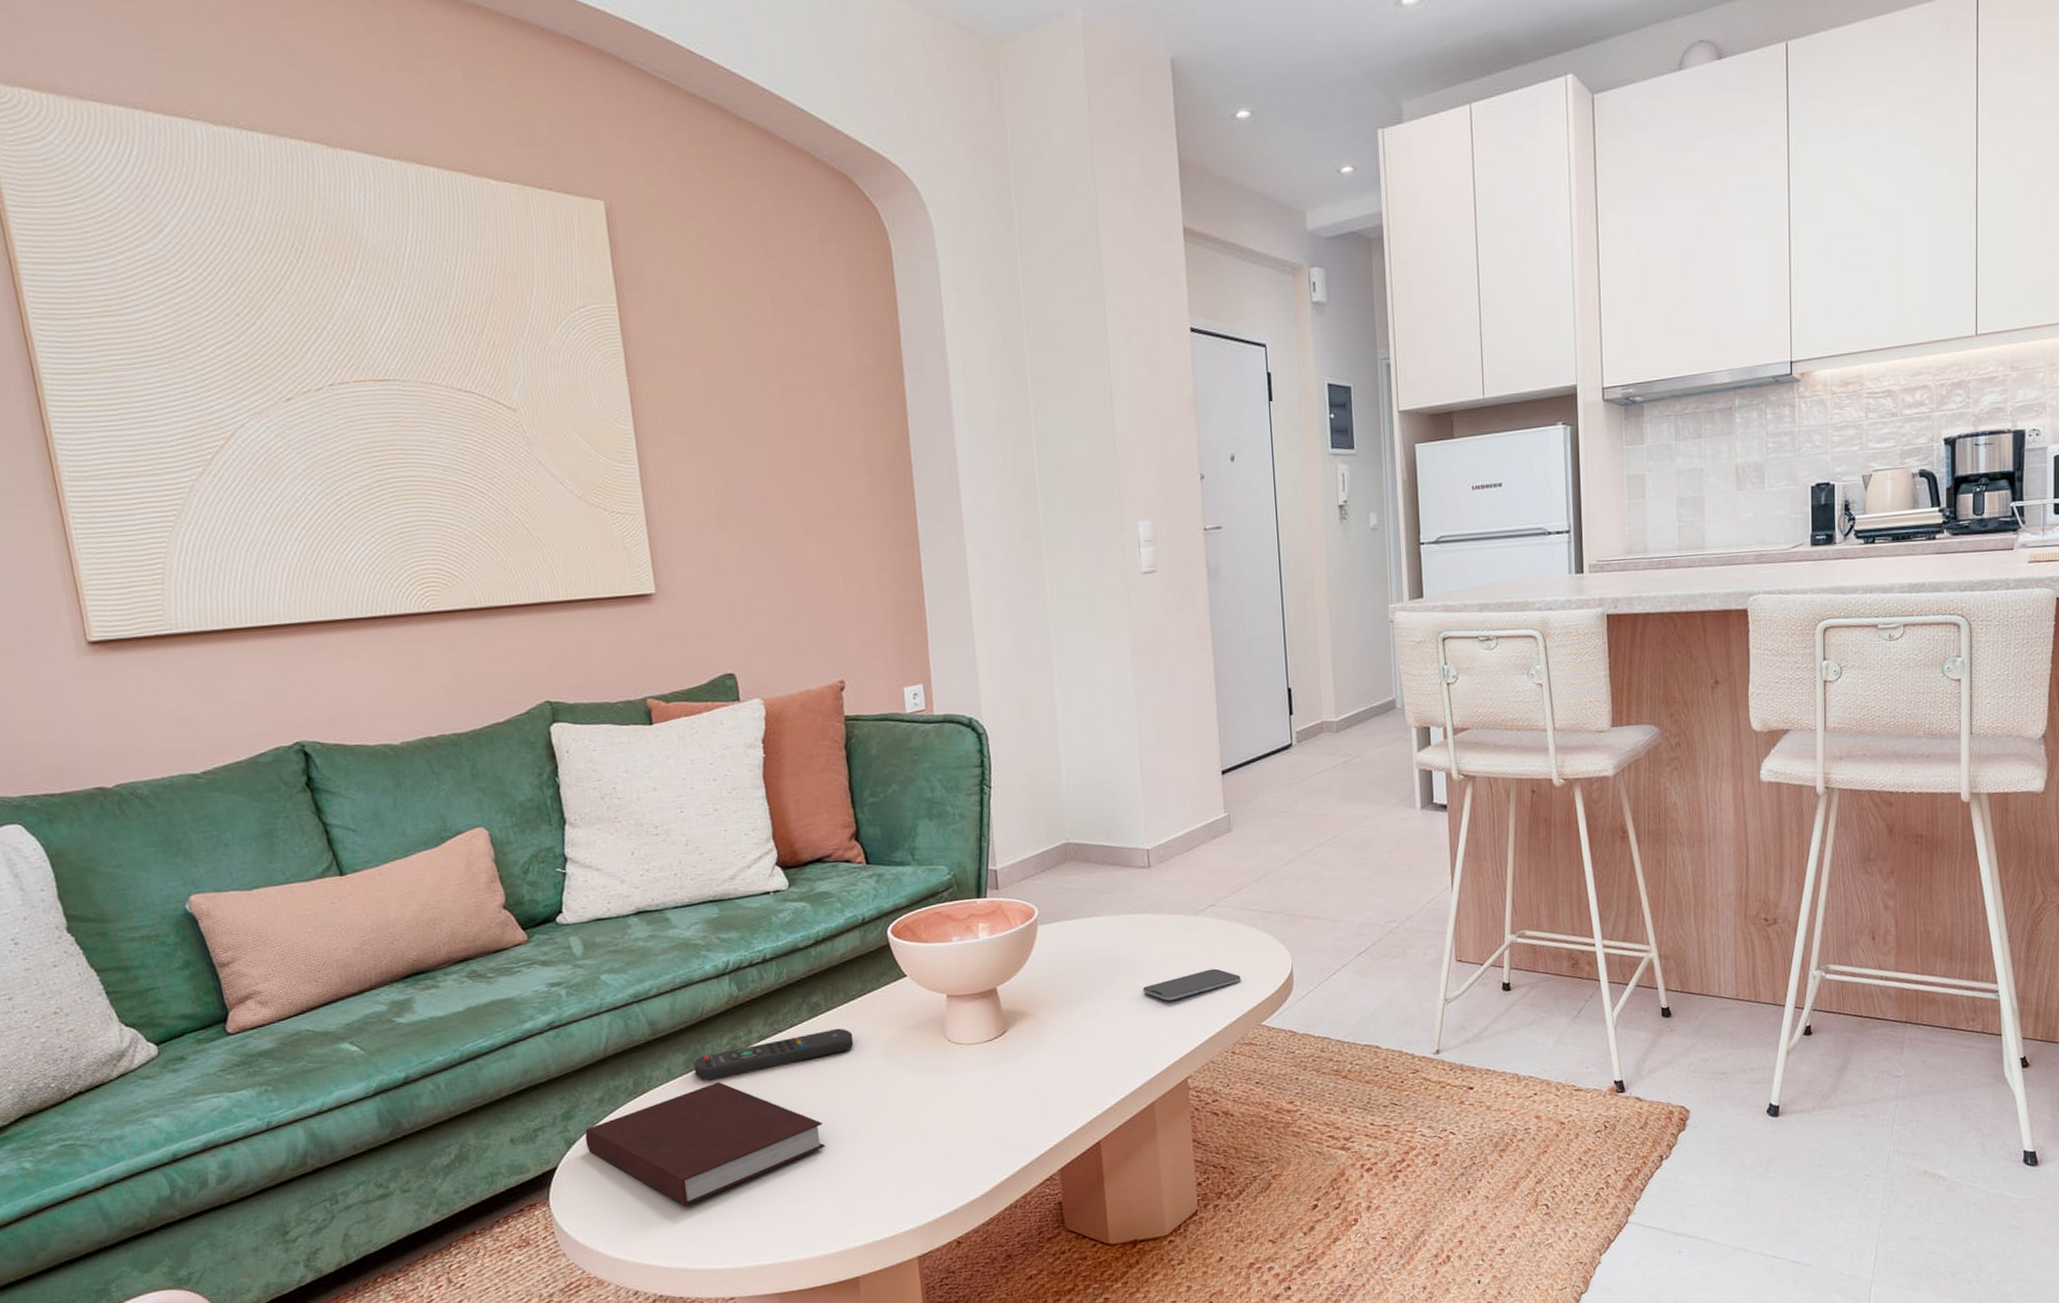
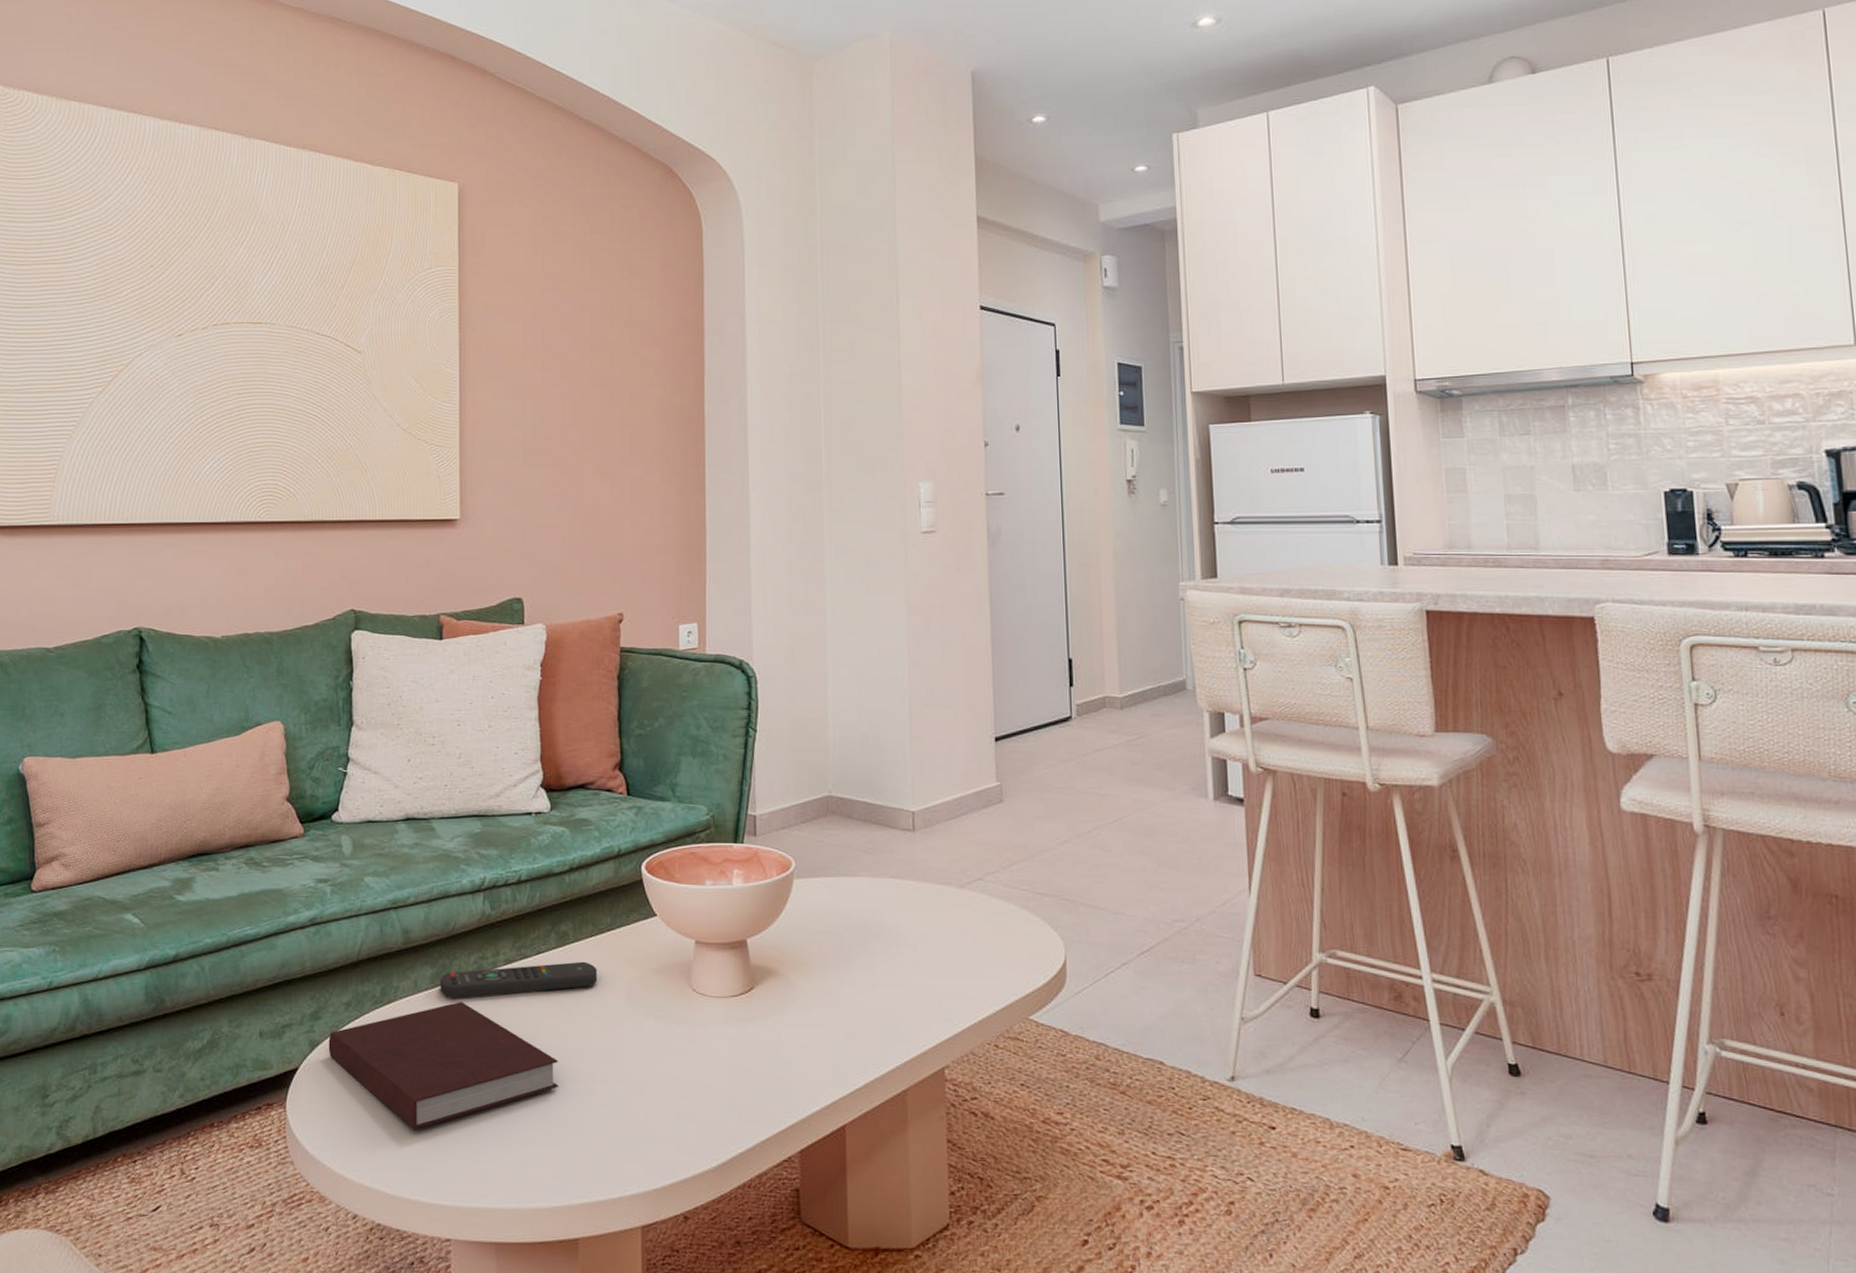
smartphone: present [1143,968,1241,1001] -> none [901,948,1008,978]

